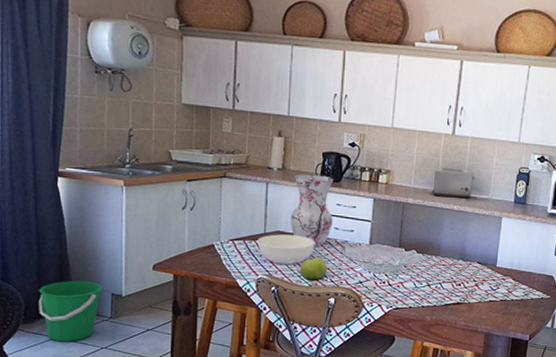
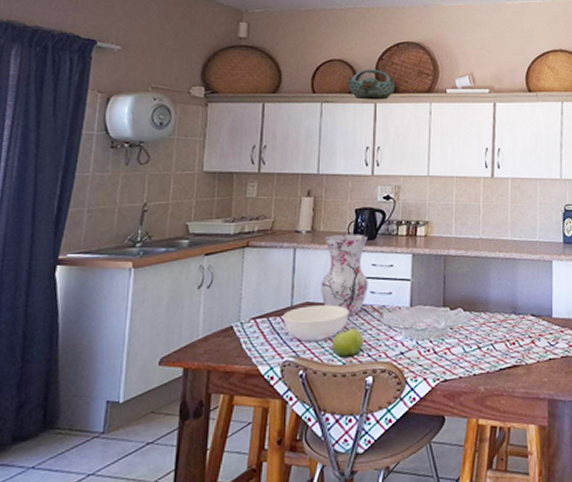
bucket: present [38,280,104,342] -> none [13,388,98,473]
decorative basket: none [317,14,366,48] -> present [347,69,397,100]
toaster: present [432,166,475,199] -> none [475,212,519,245]

